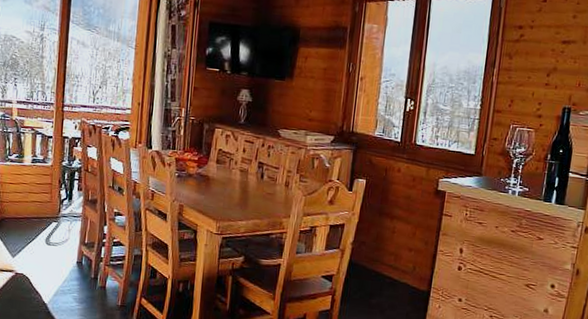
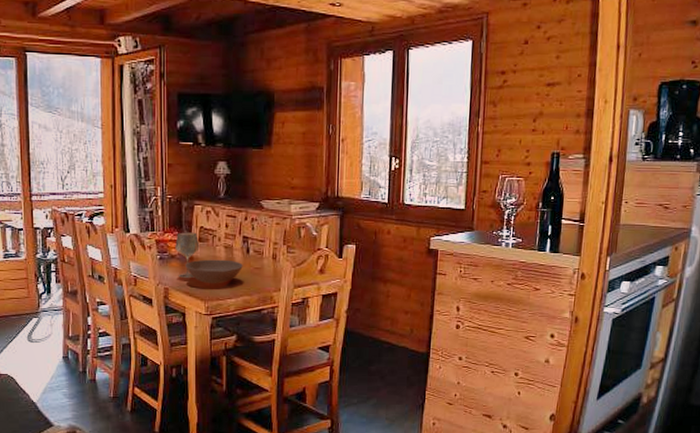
wine glass: none [193,153,217,198] -> present [175,232,200,279]
bowl: none [201,180,256,206] -> present [185,259,243,284]

